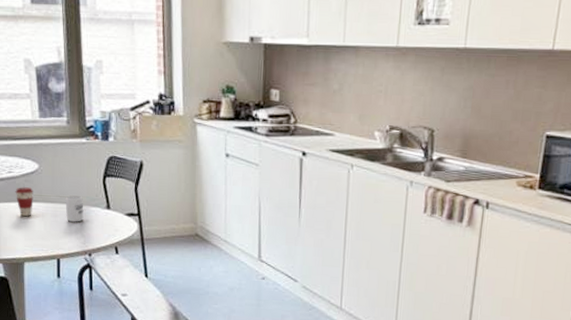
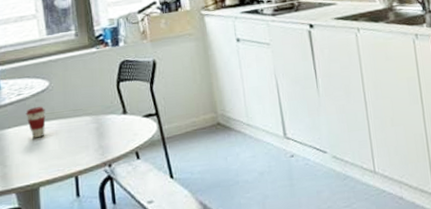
cup: present [65,195,84,222] -> none [79,106,100,135]

